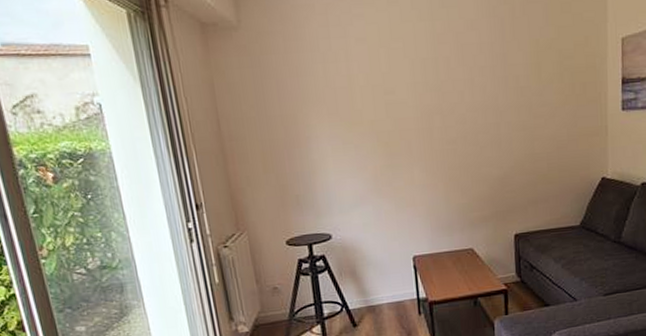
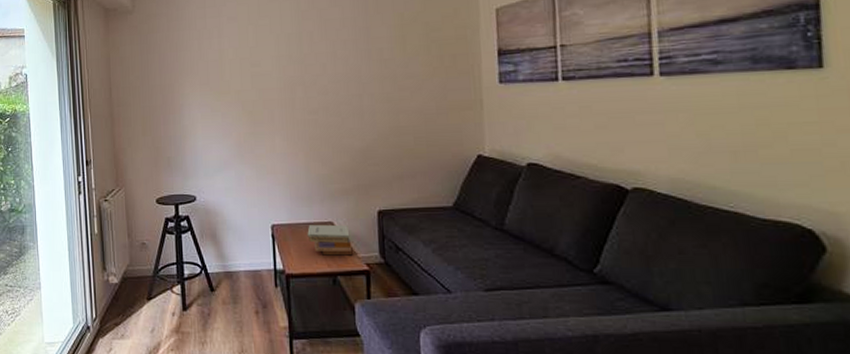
books: none [448,250,492,281] -> present [307,224,353,256]

